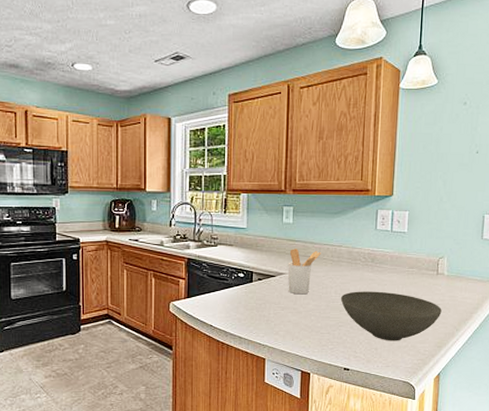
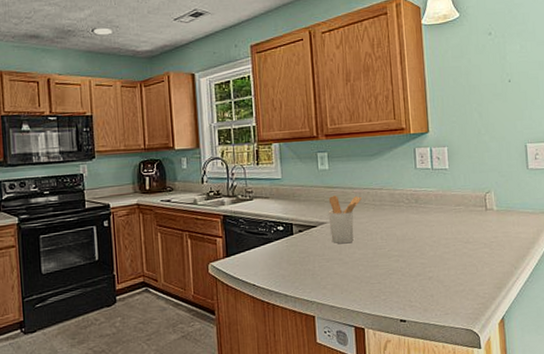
bowl: present [340,291,442,341] -> none [387,233,497,286]

